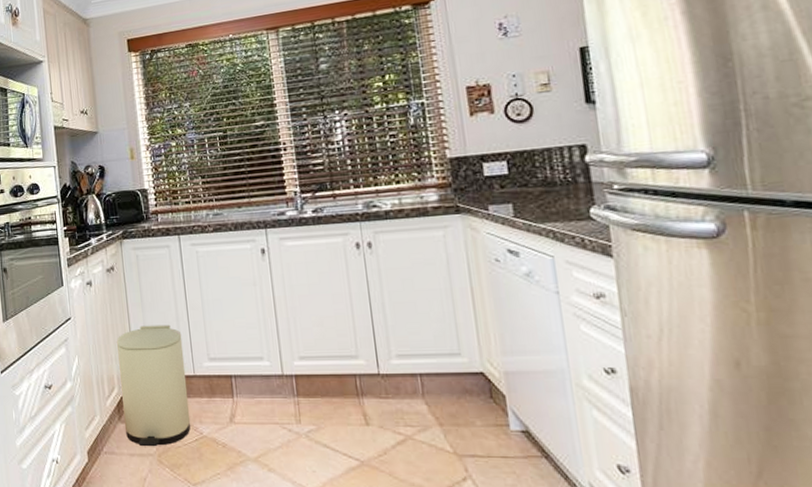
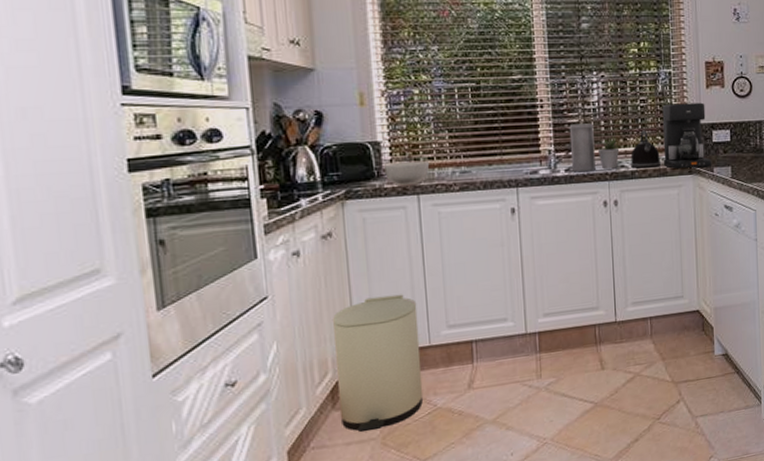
bowl: none [150,205,187,228] -> present [383,161,430,187]
canister: none [313,163,346,214] -> present [569,123,597,173]
potted plant: none [345,174,370,210] -> present [597,135,620,169]
kettle: none [382,166,420,209] -> present [630,130,662,169]
coffee maker: none [416,132,486,209] -> present [662,102,712,170]

